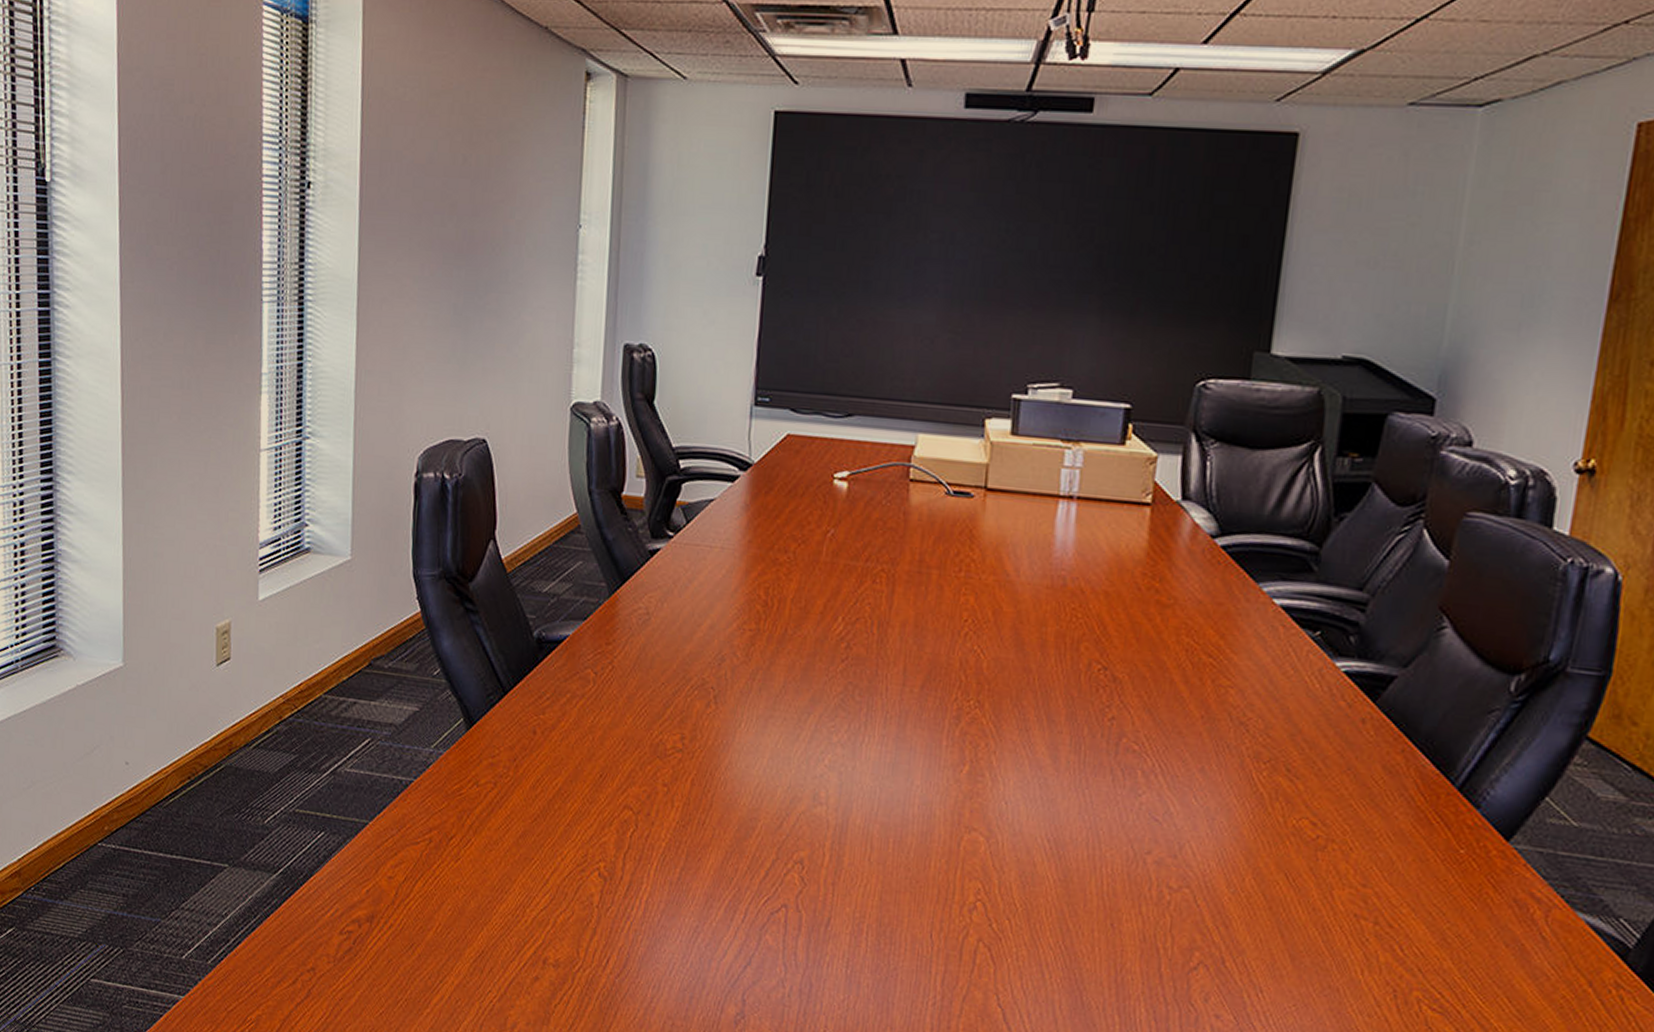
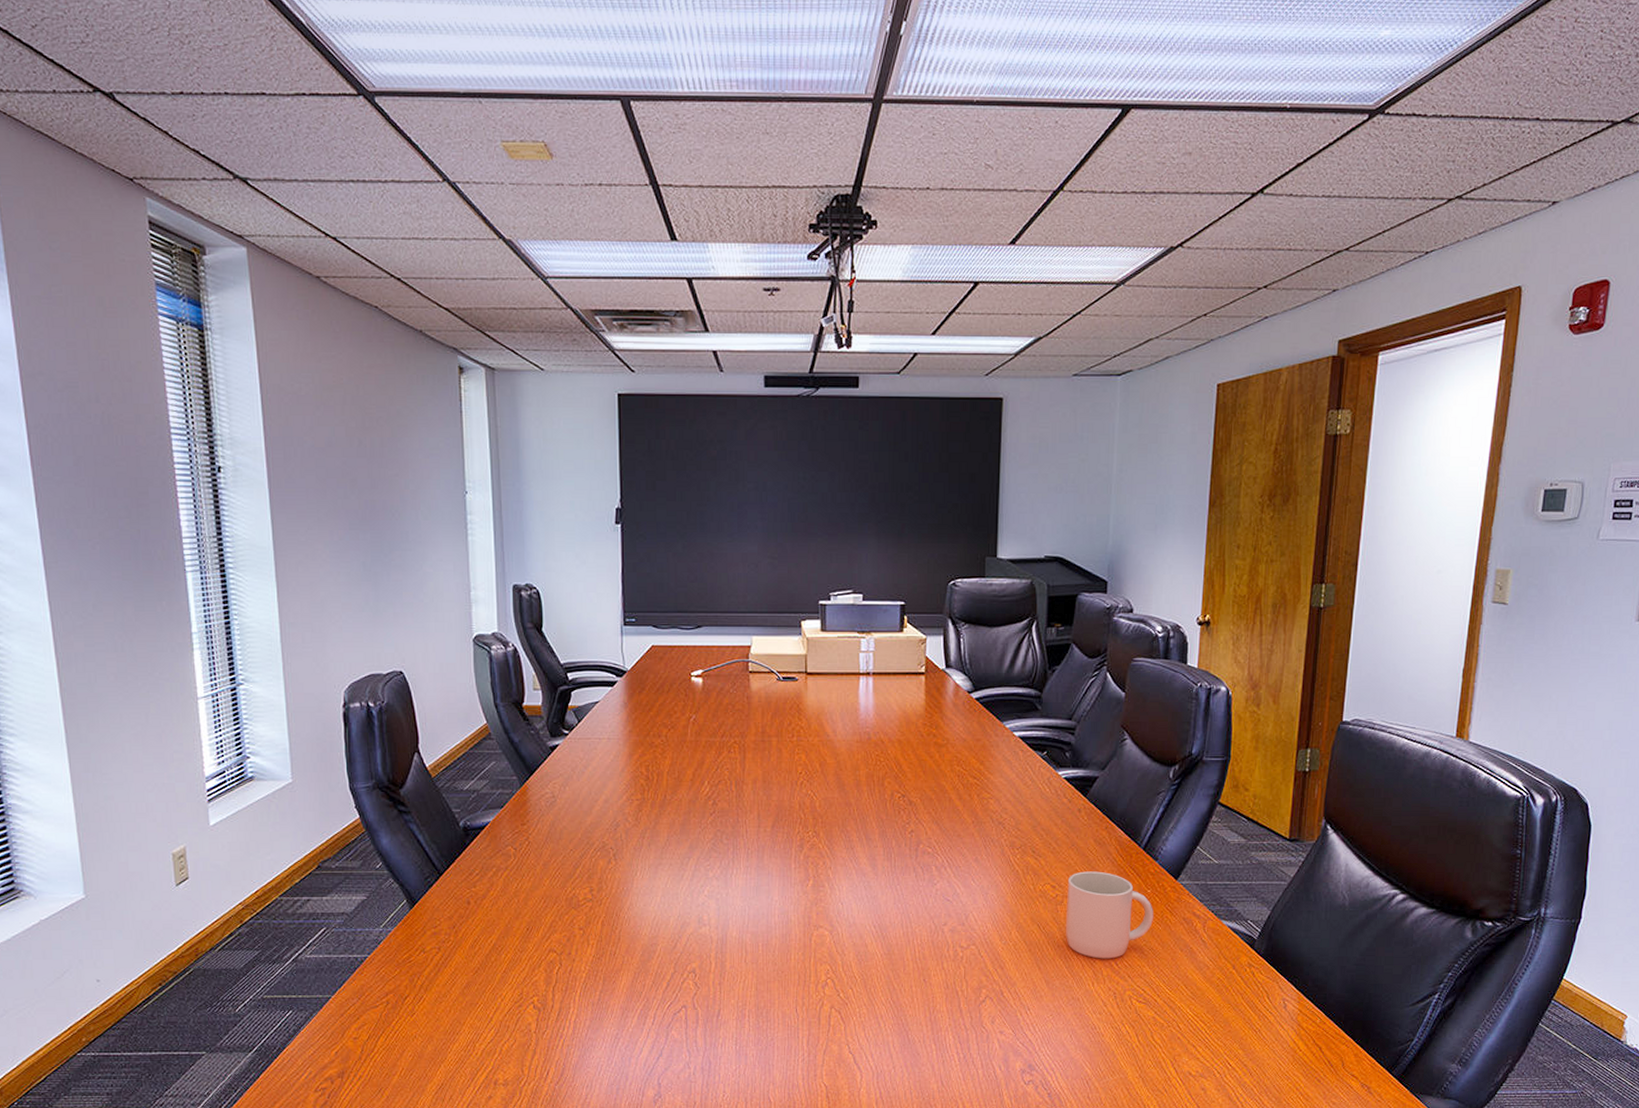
mug: none [1325,808,1468,941] -> present [1065,871,1154,959]

